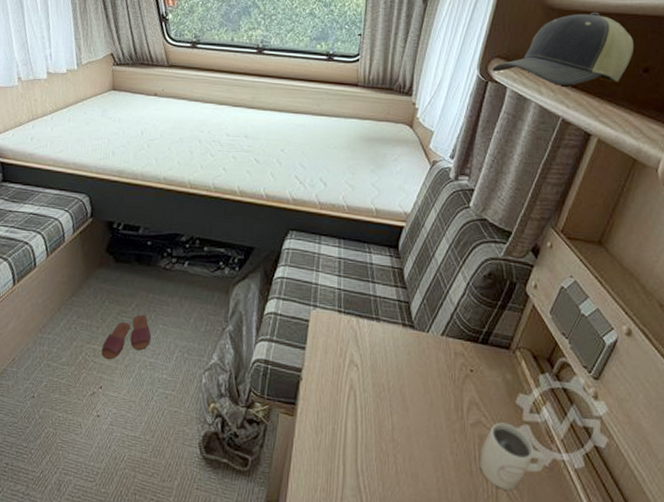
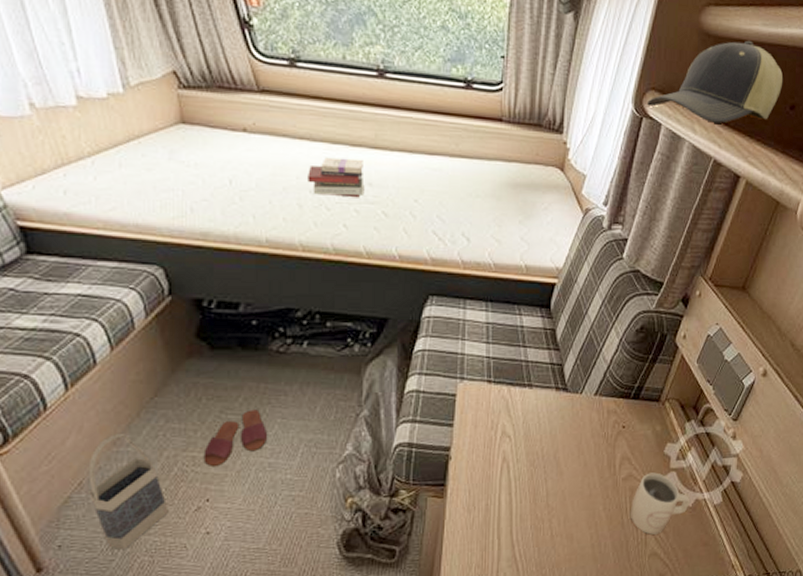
bag: none [18,322,72,419] -> present [88,432,169,550]
books: none [198,115,242,146] -> present [308,157,365,197]

